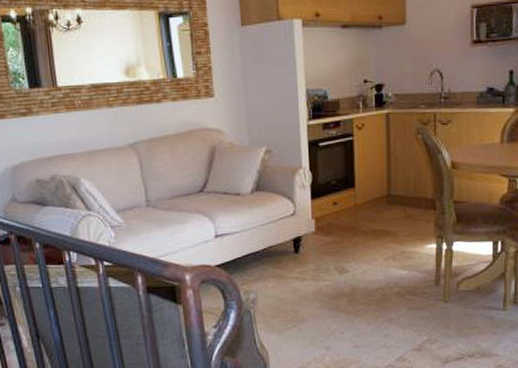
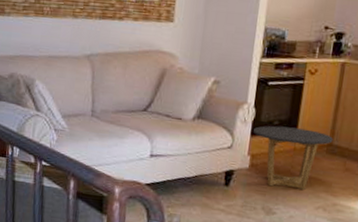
side table: none [313,184,391,246] -> present [253,125,333,191]

